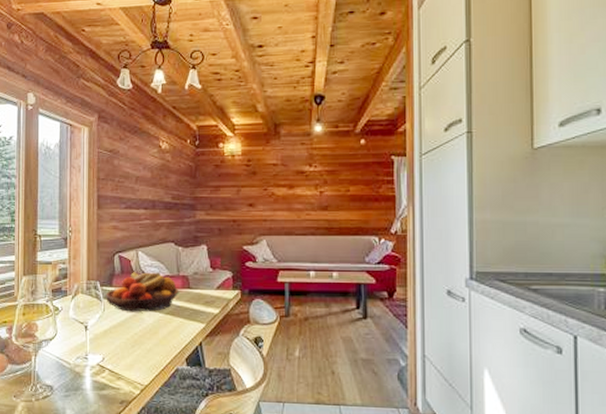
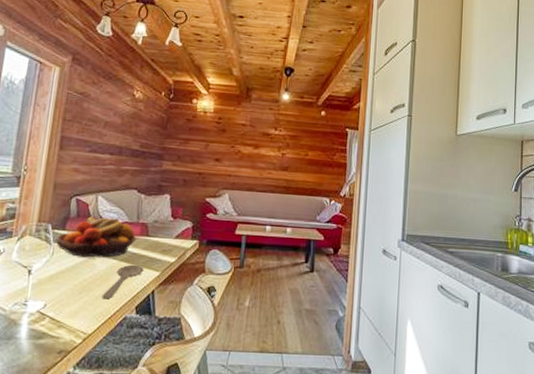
wooden spoon: none [153,317,190,351] -> present [102,264,145,298]

